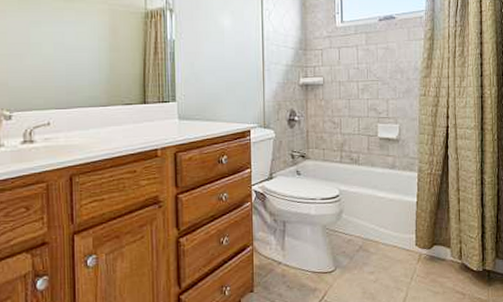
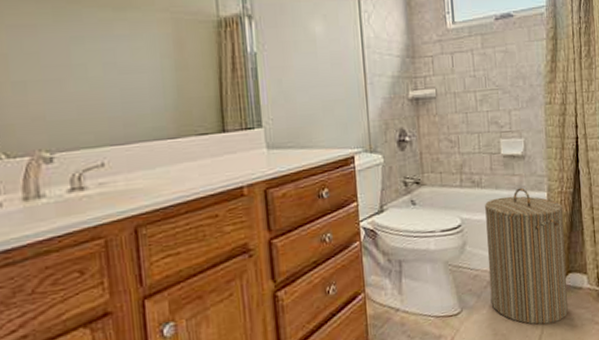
laundry hamper: none [361,167,432,289] -> present [485,187,568,325]

